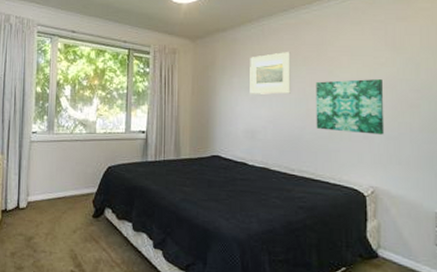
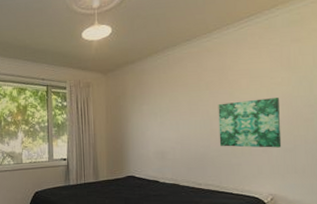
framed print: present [250,52,292,95] -> none [157,78,197,119]

